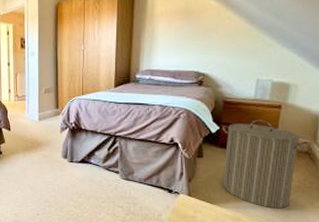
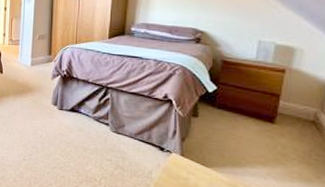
laundry hamper: present [222,119,309,209] -> none [218,82,316,180]

